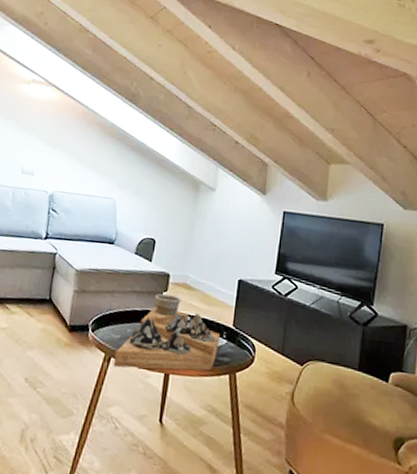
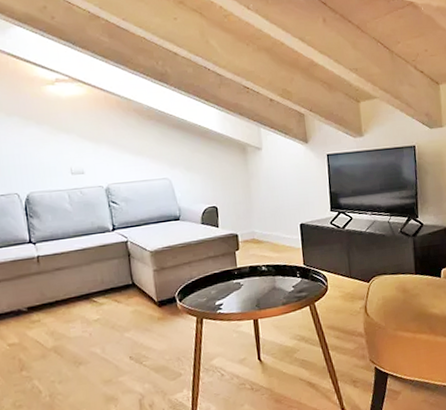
decorative tray: present [113,294,220,371] -> none [205,252,295,327]

